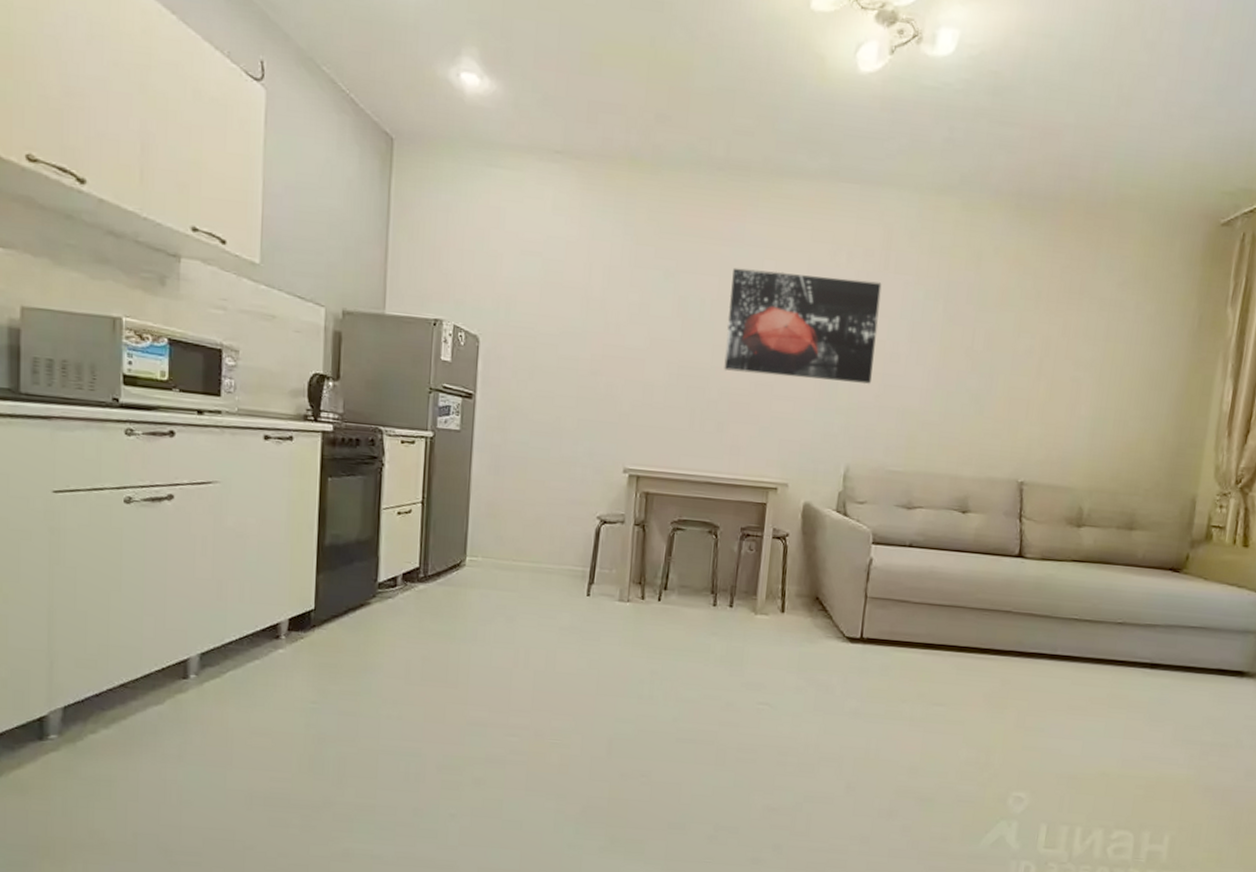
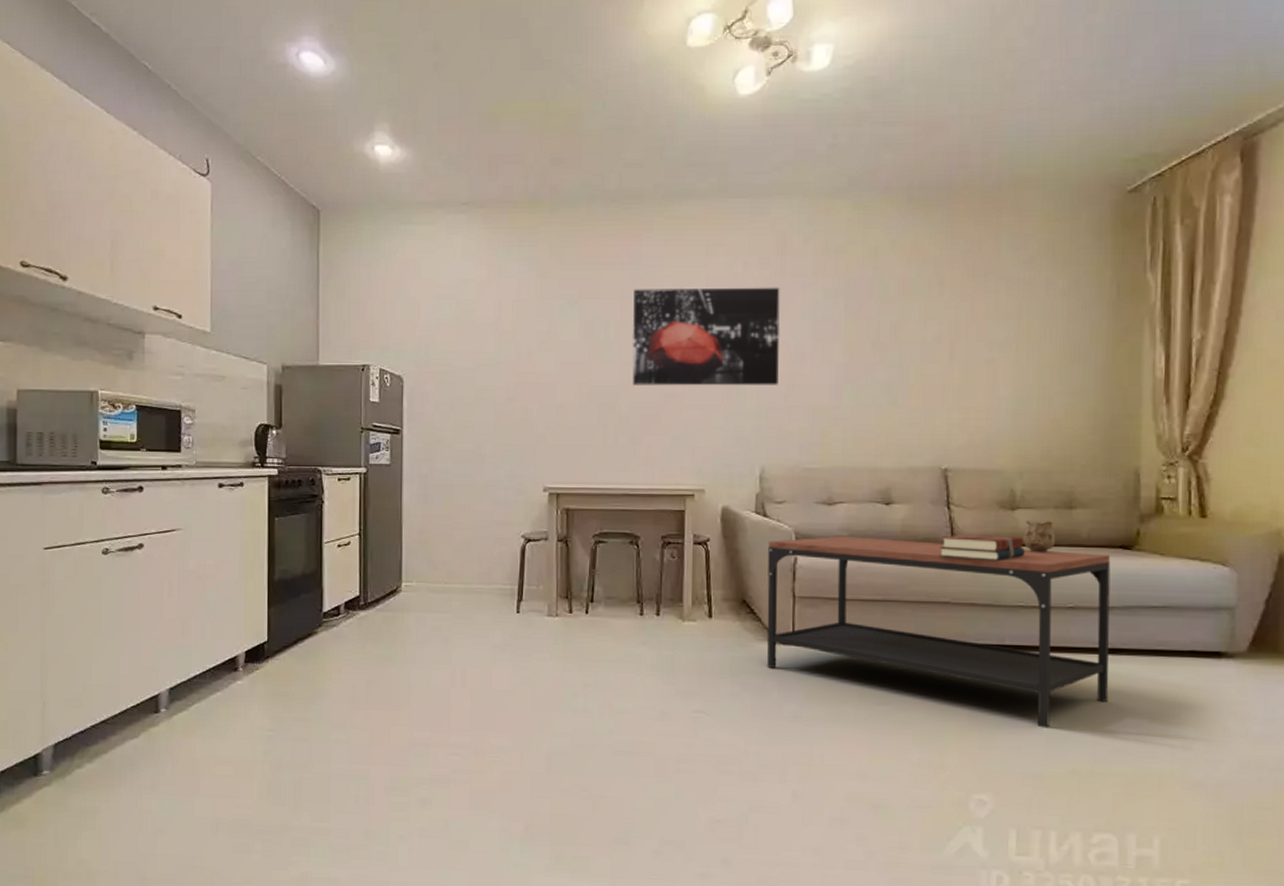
coffee table: none [834,540,1161,734] -> present [767,536,1111,728]
books: none [1007,547,1085,575] -> present [940,534,1025,560]
mug: none [1085,537,1115,570] -> present [1023,519,1056,552]

